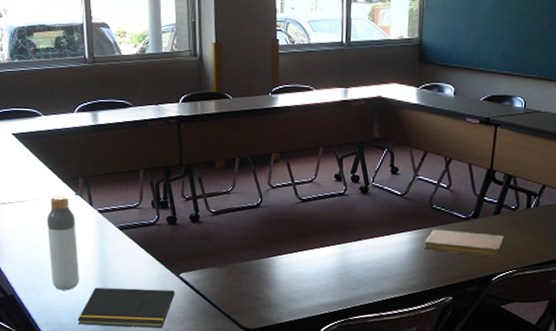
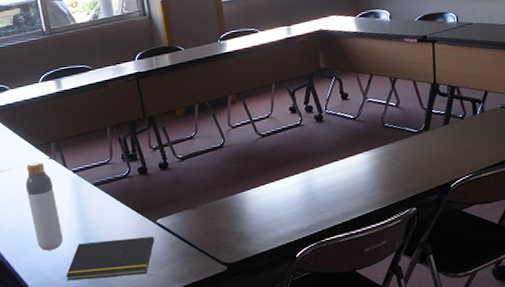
notebook: present [424,229,506,258] -> none [382,143,458,167]

